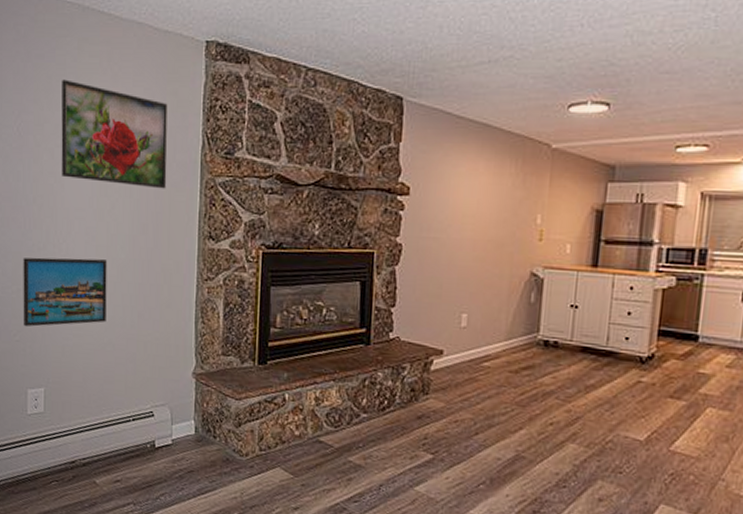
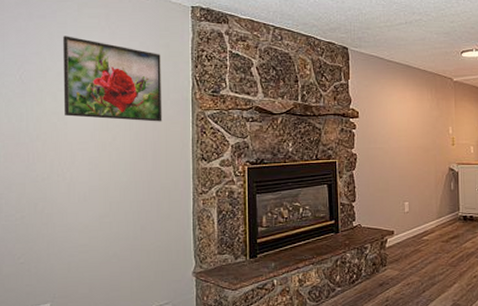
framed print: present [23,257,107,327] -> none [27,184,111,249]

